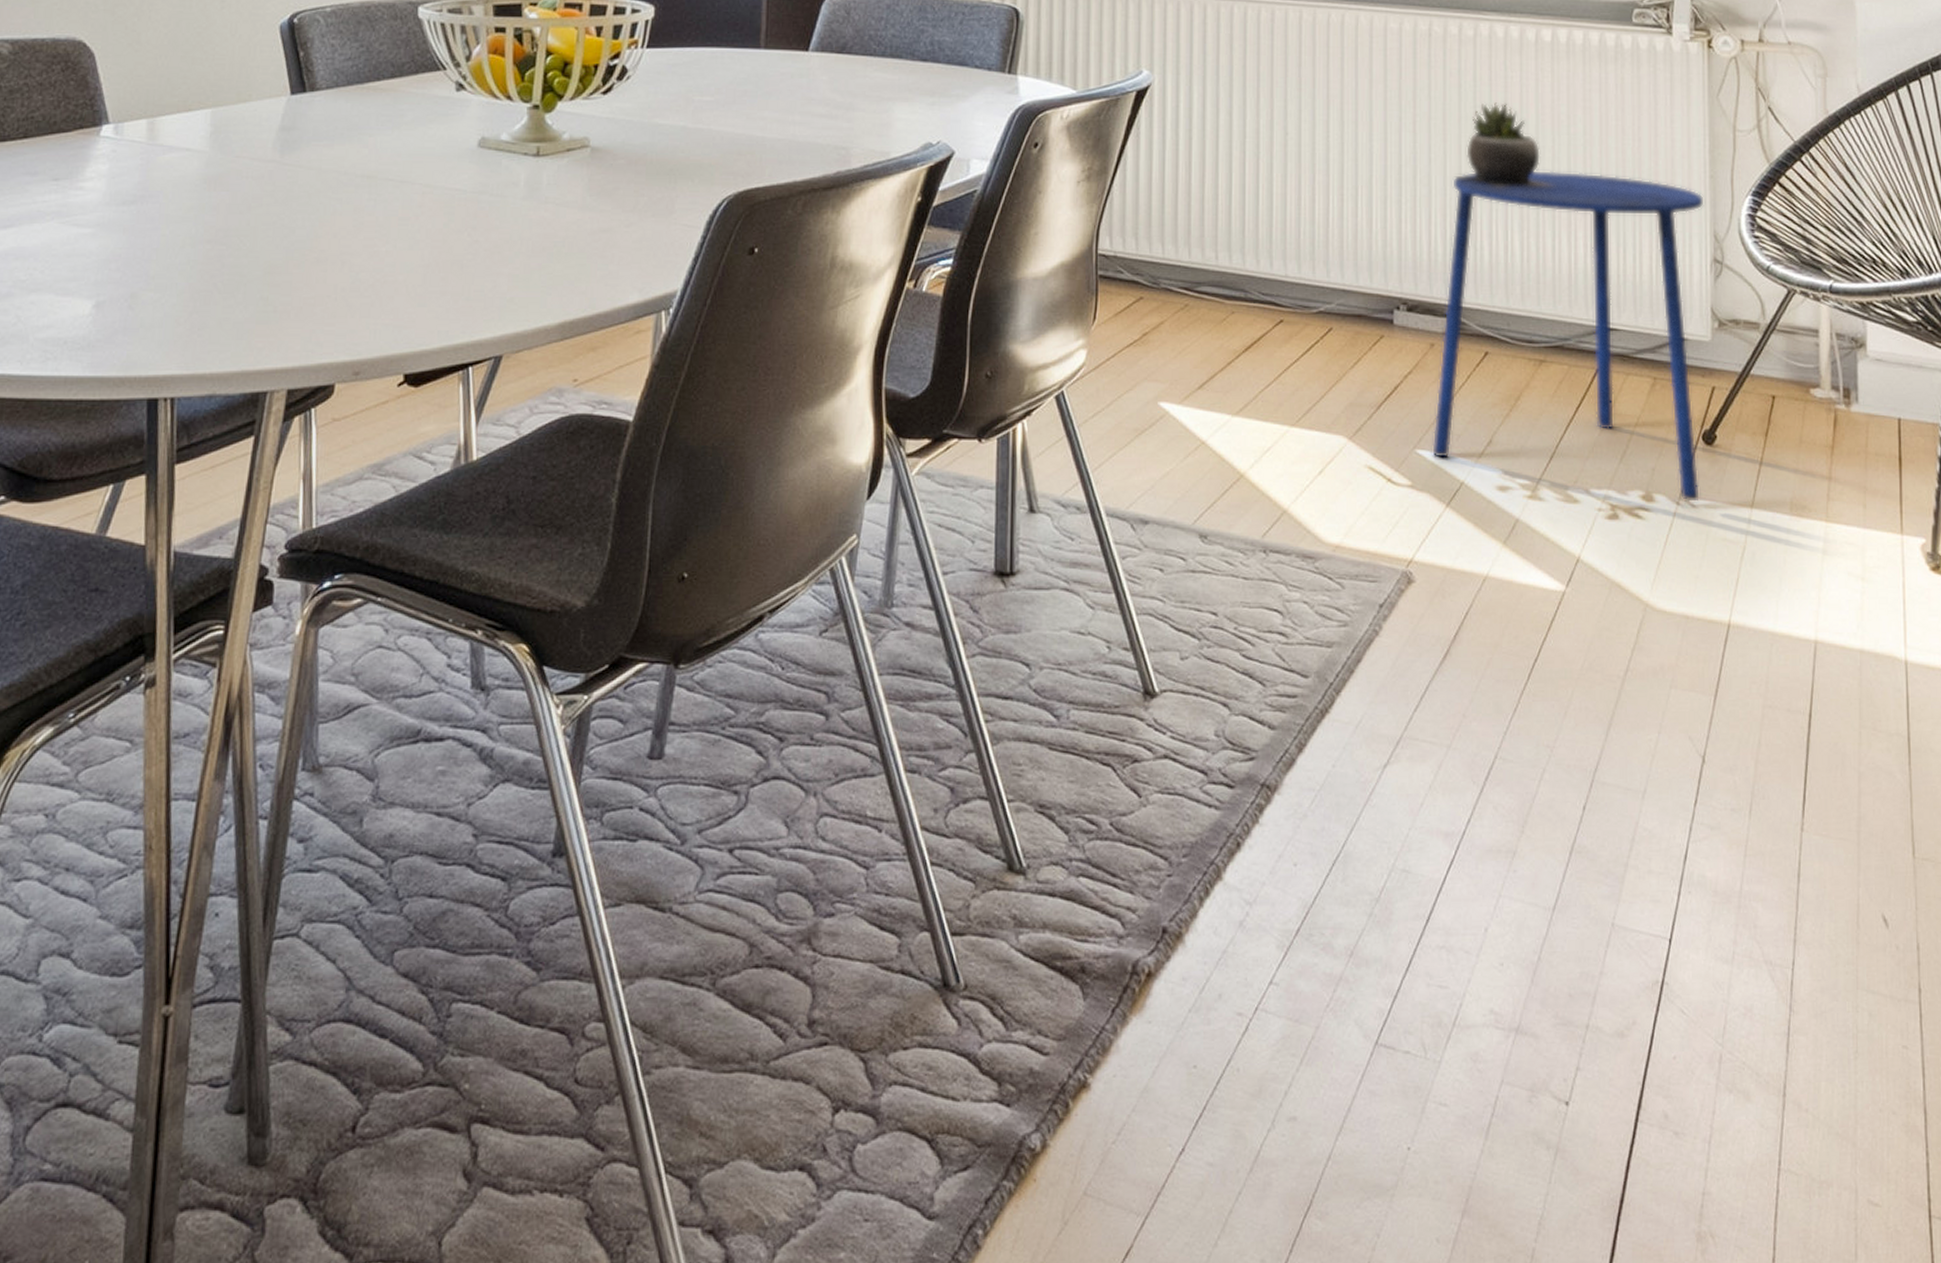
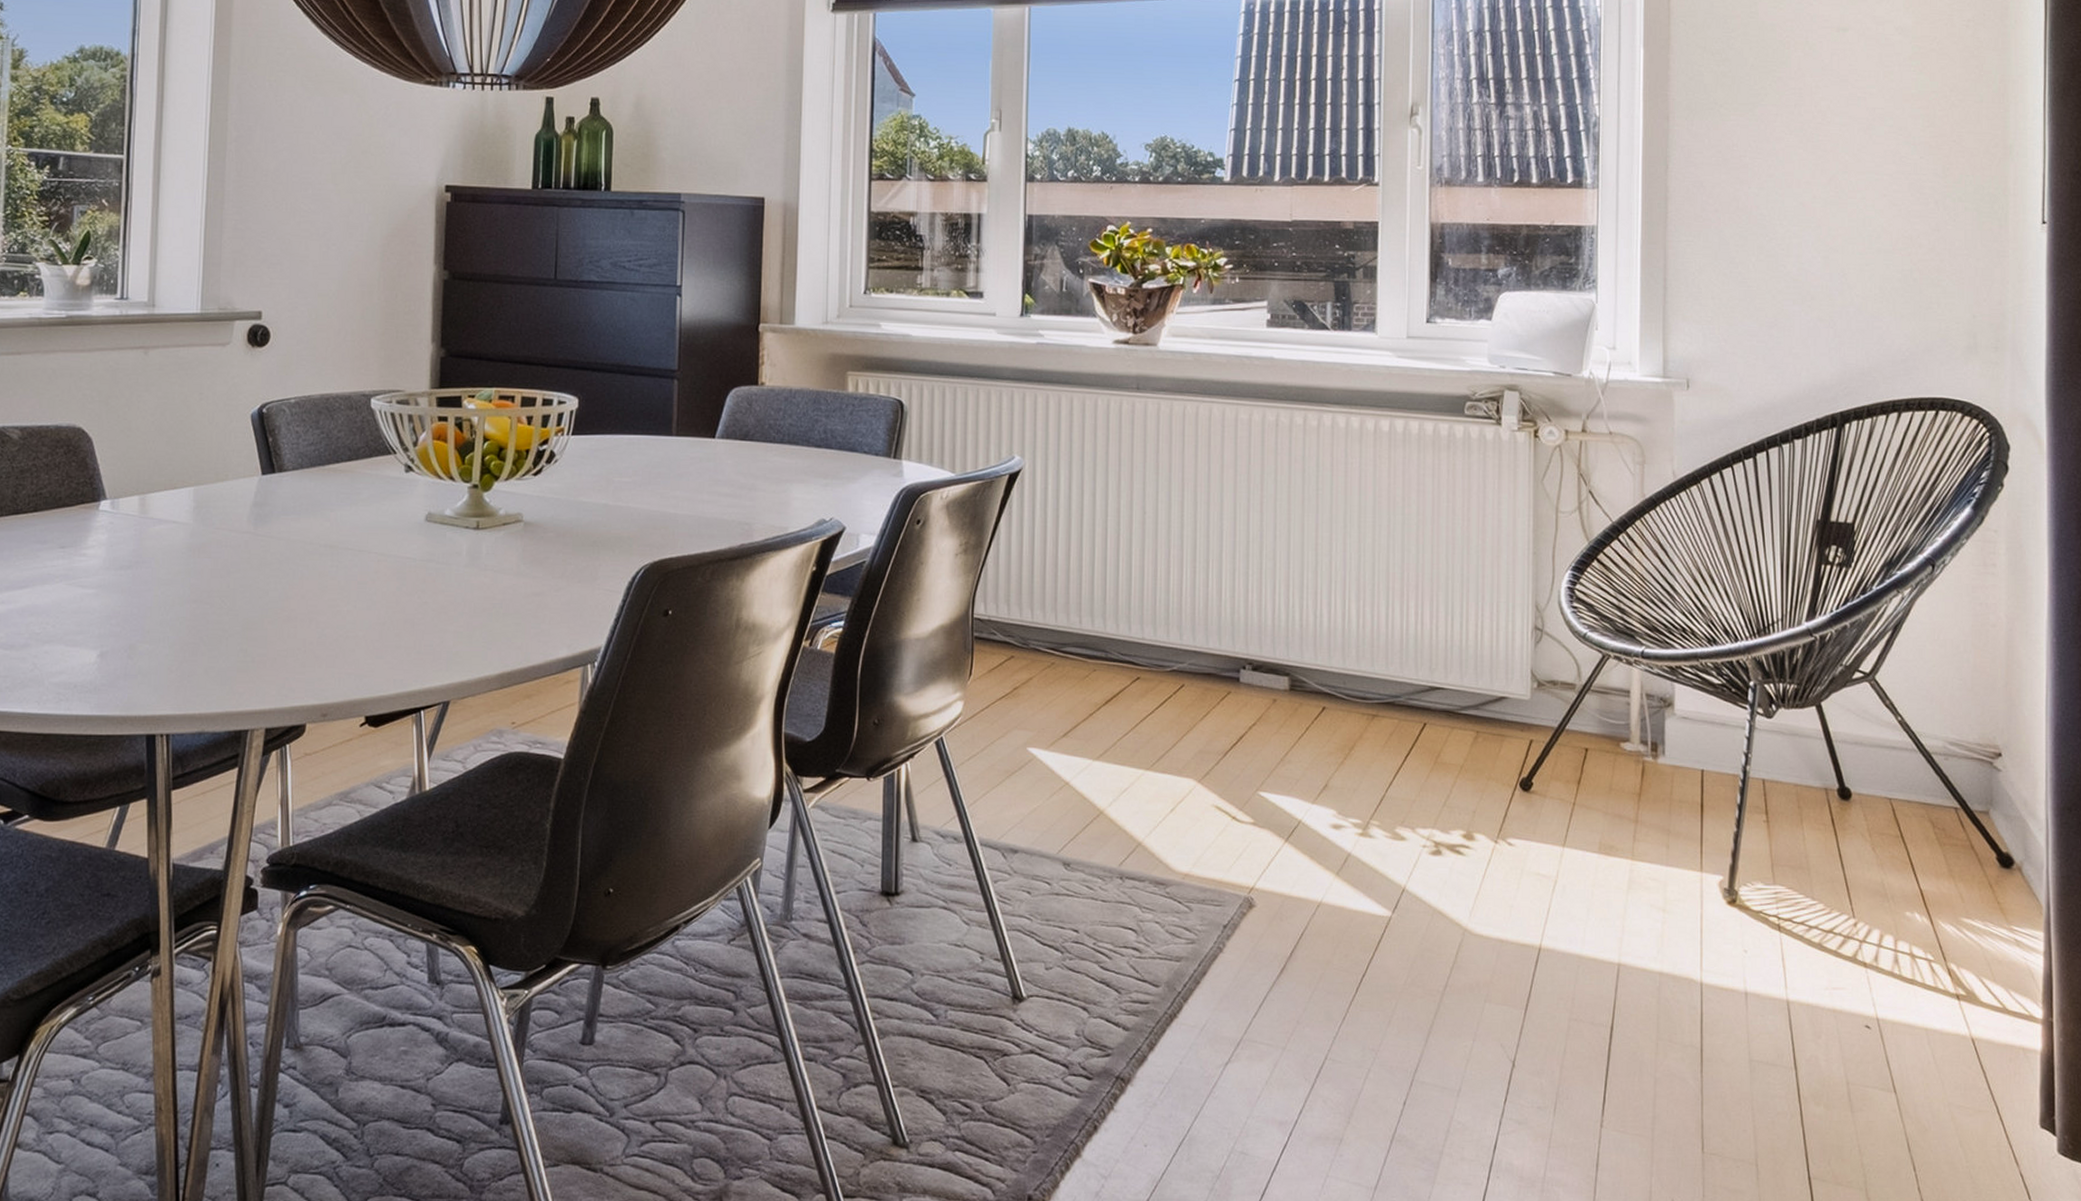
side table: present [1432,169,1704,502] -> none [1273,546,1527,841]
succulent plant: present [1454,102,1556,188] -> none [1297,486,1391,562]

